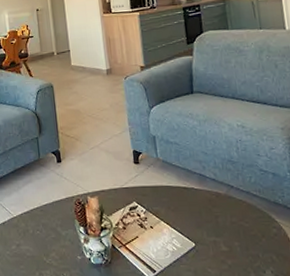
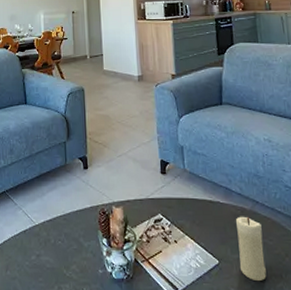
candle: none [210,200,244,262] -> present [235,216,267,282]

